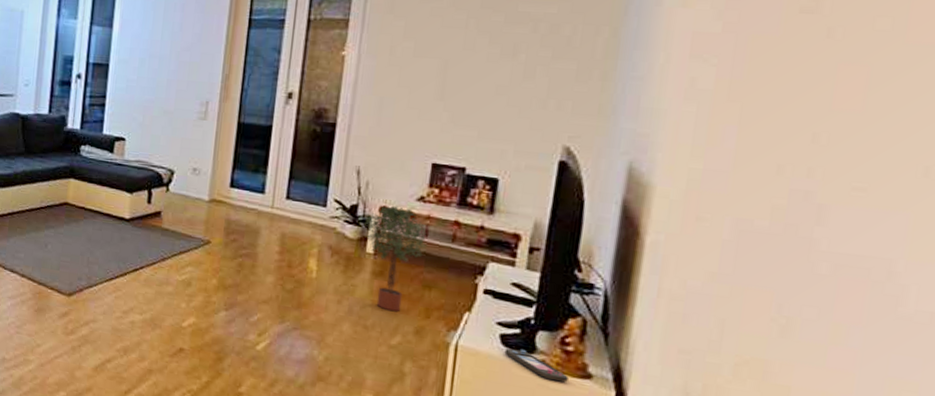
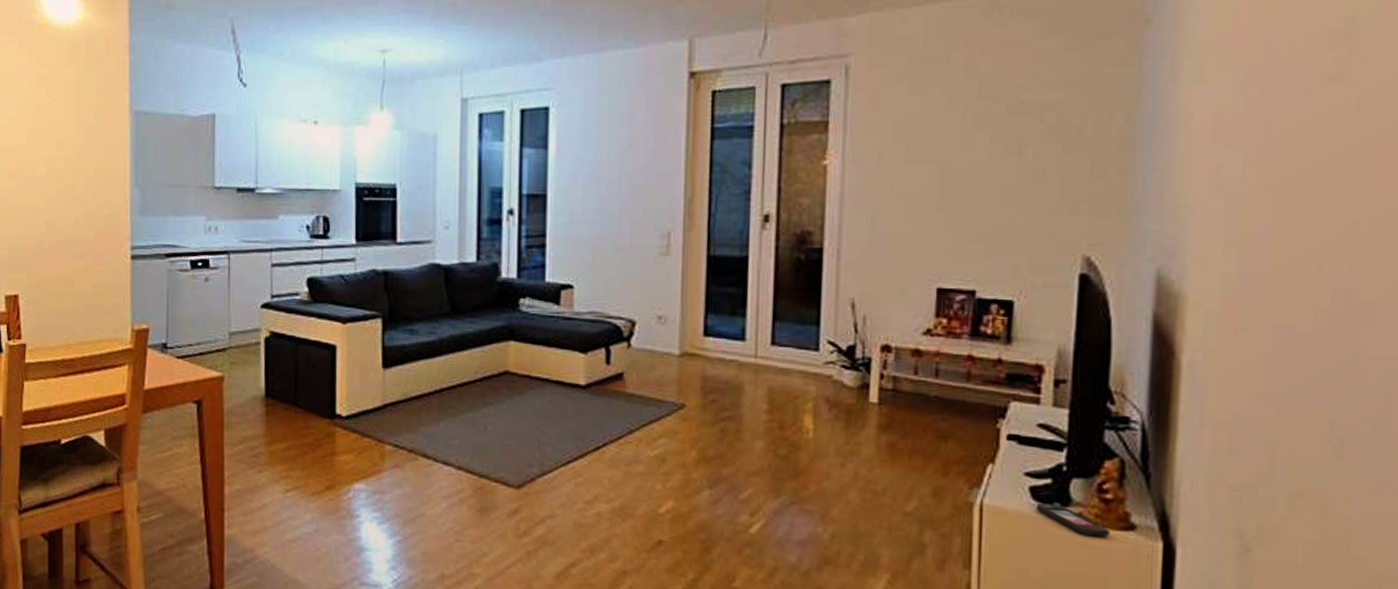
potted tree: present [363,206,428,312] -> none [864,343,940,471]

